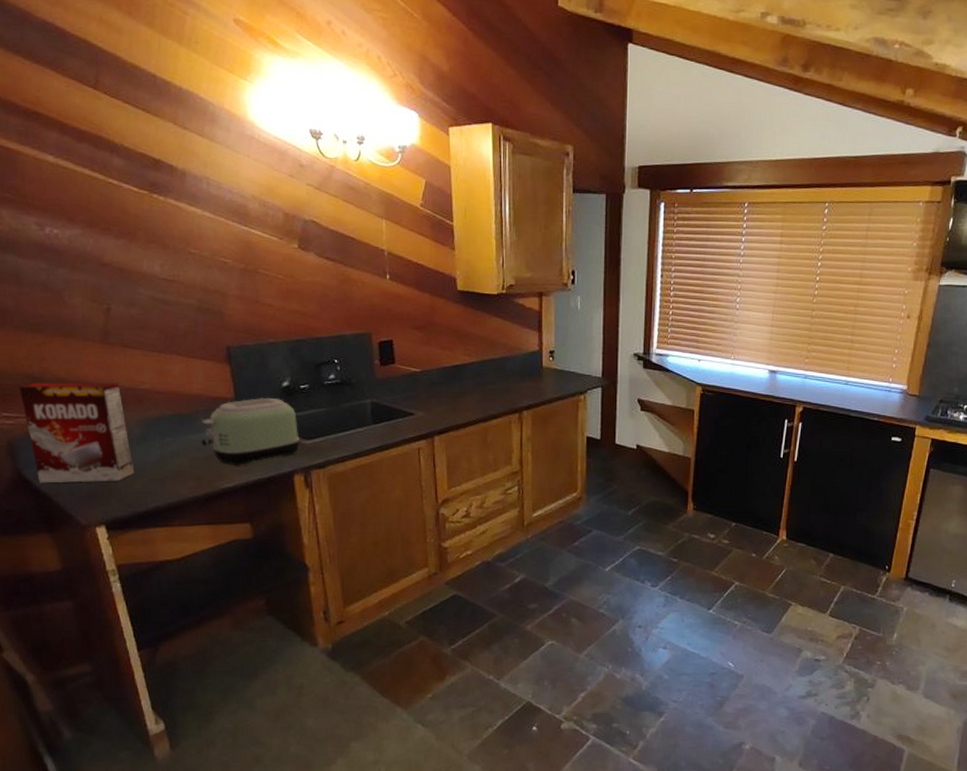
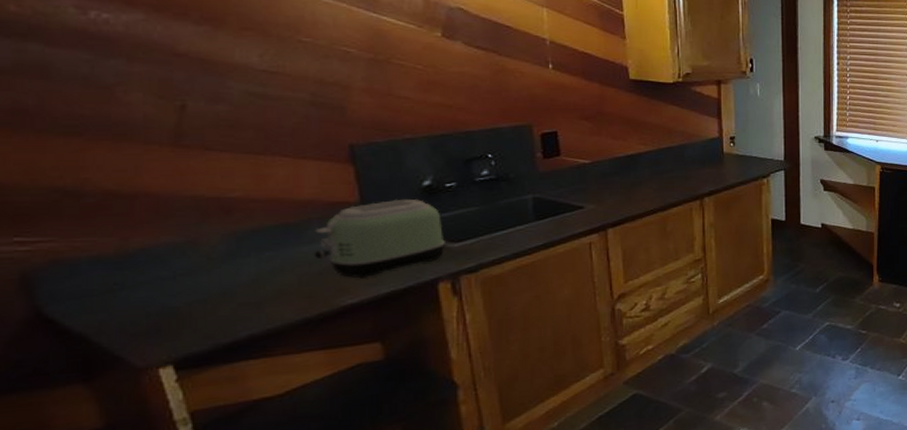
cereal box: present [19,382,135,483] -> none [41,192,218,322]

